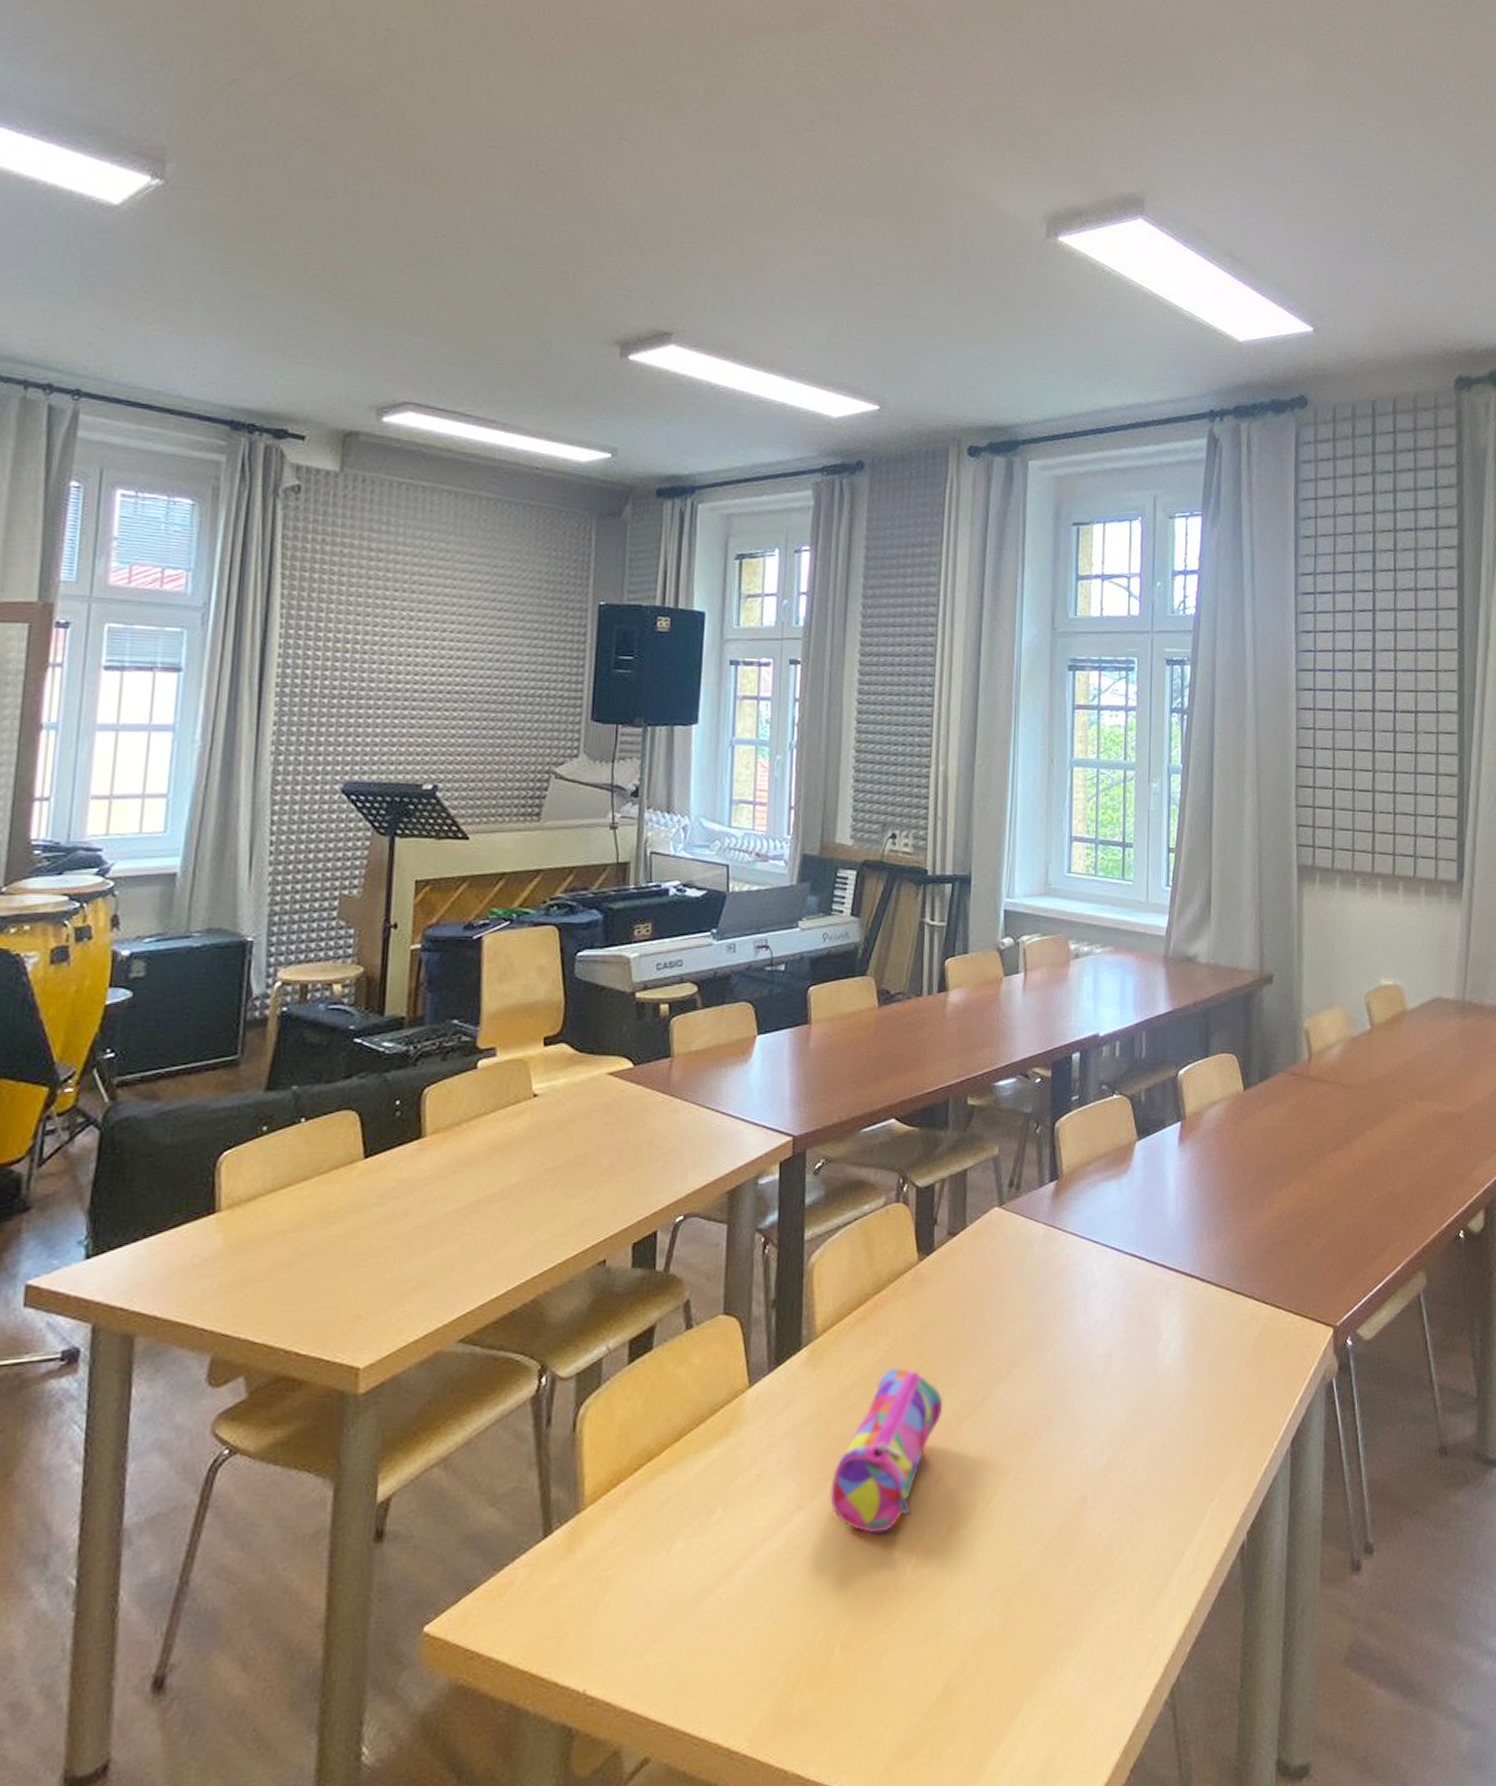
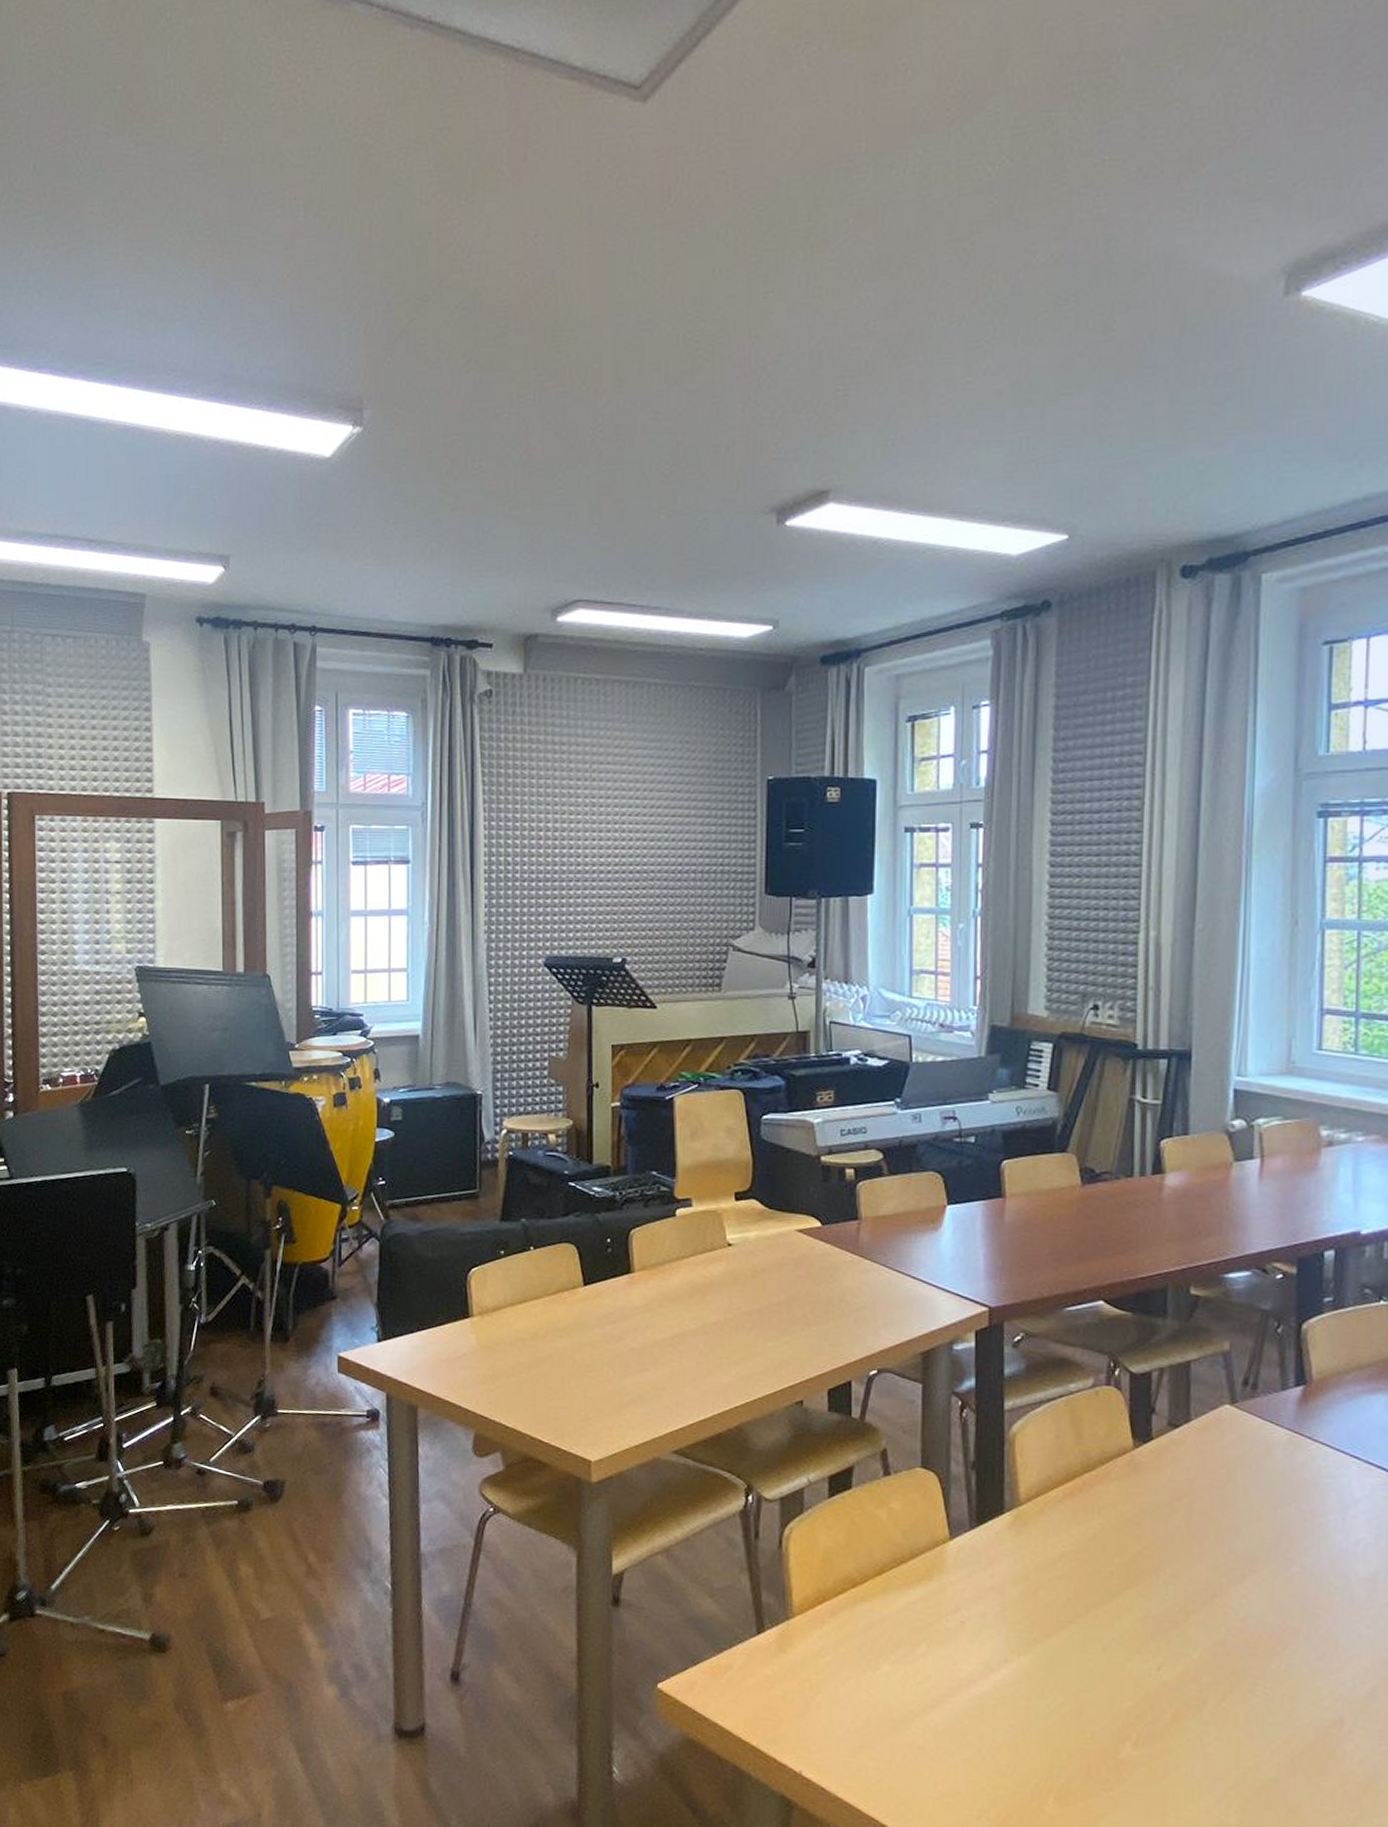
pencil case: present [830,1367,944,1534] -> none [1039,1548,1166,1704]

